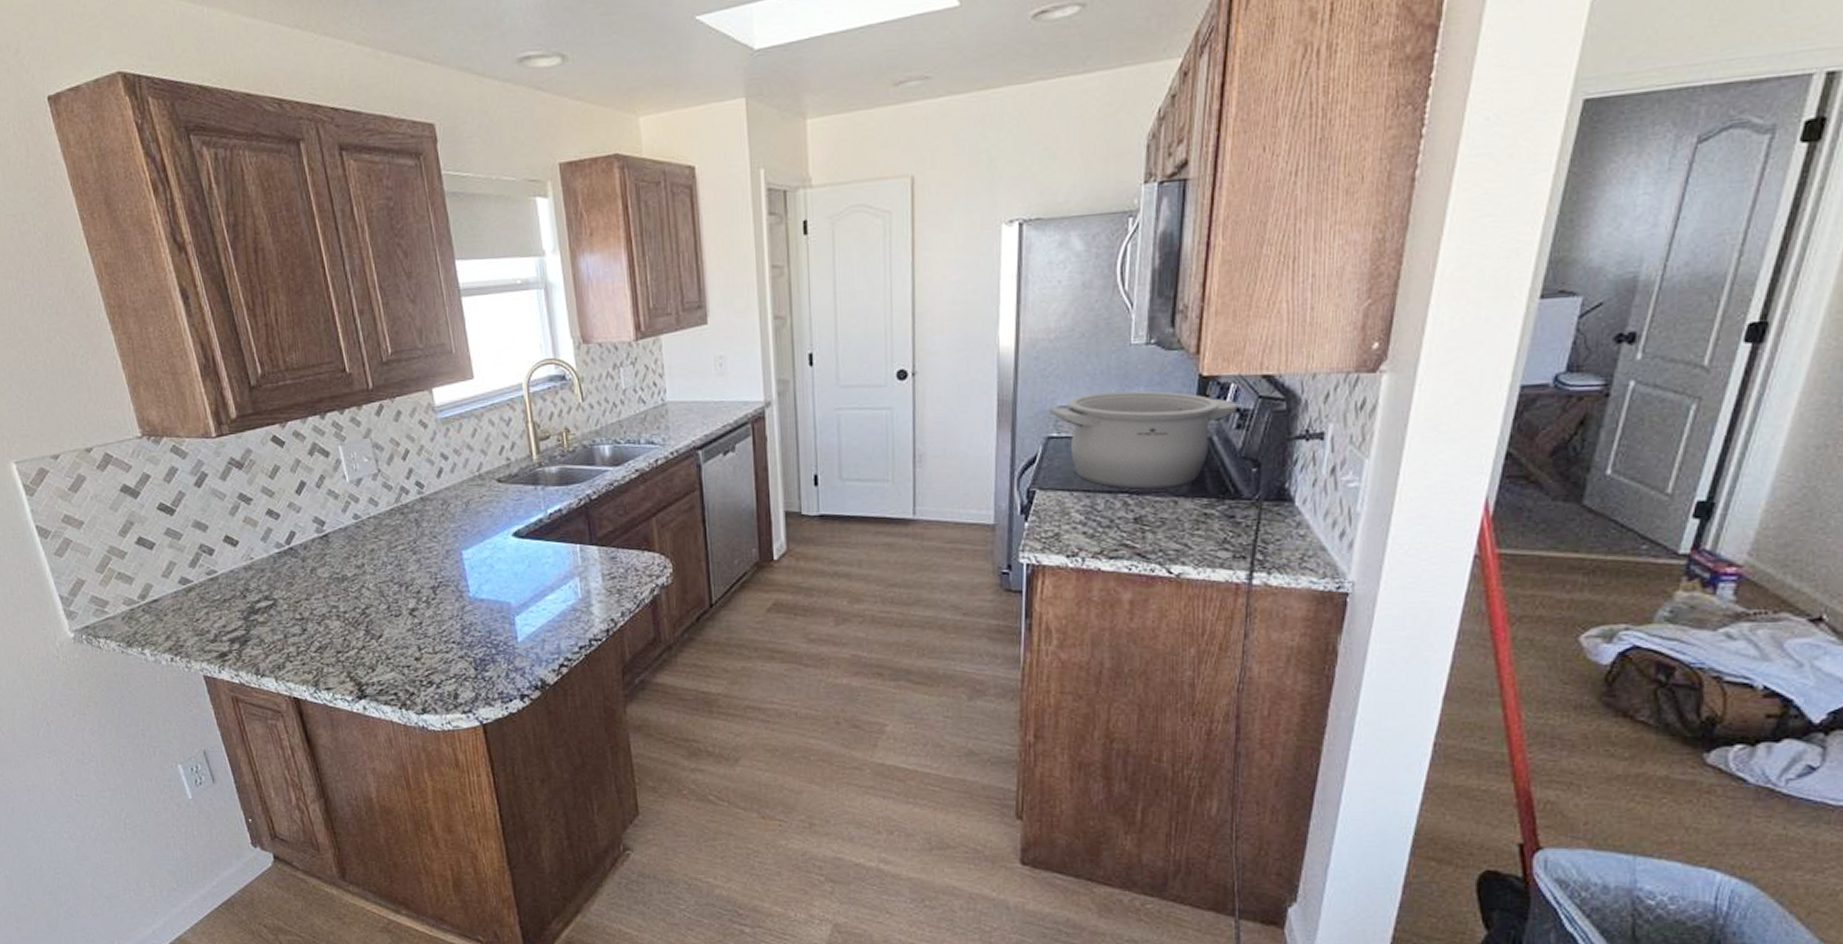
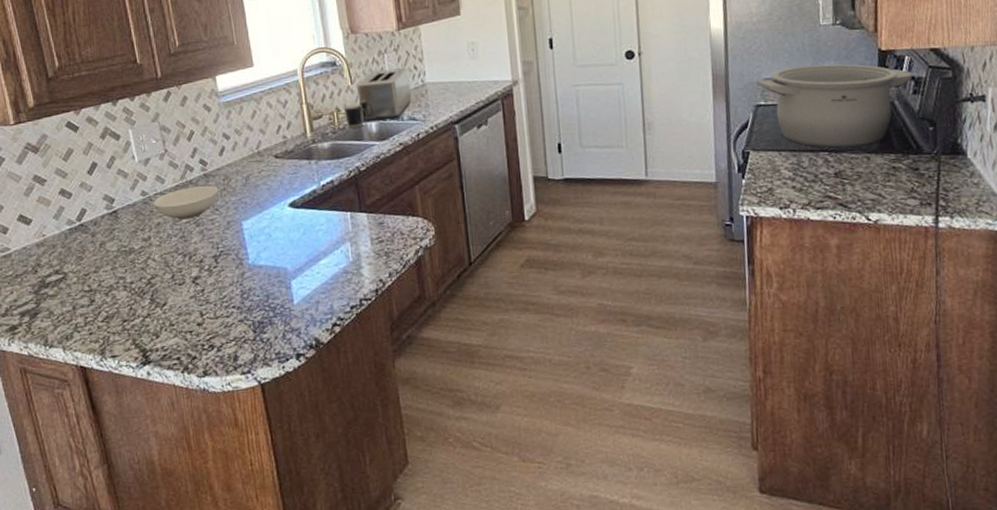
bowl: none [366,510,437,547] -> present [153,185,219,220]
mug: none [573,424,601,451] -> present [343,104,368,128]
toaster: none [587,384,650,444] -> present [356,68,412,122]

